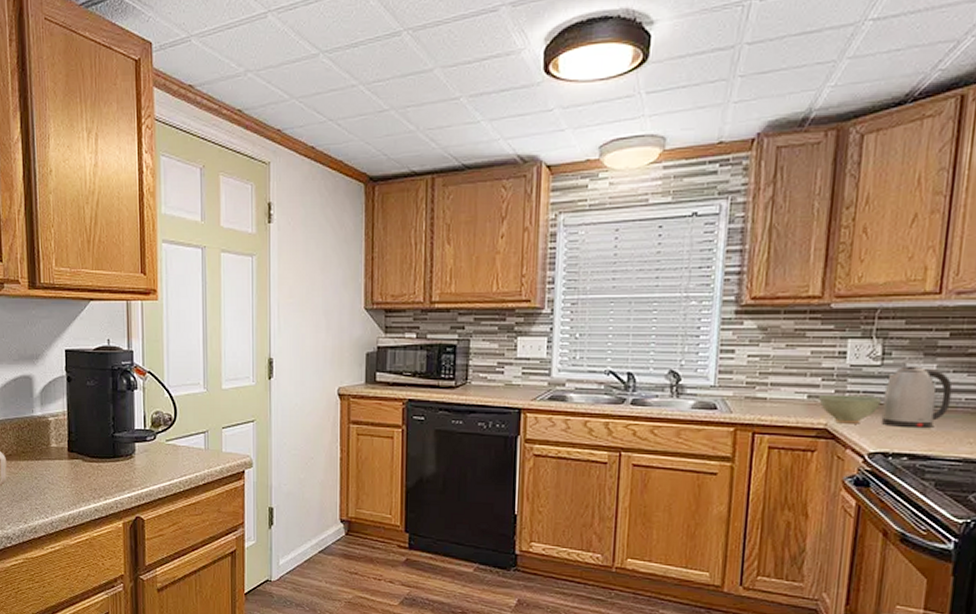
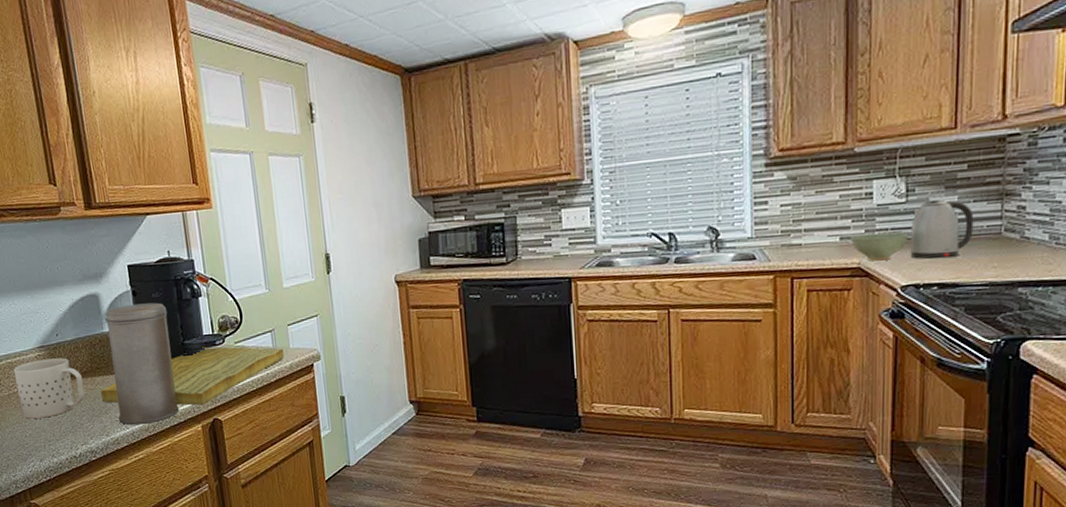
cutting board: none [24,441,216,502] -> present [101,346,285,406]
canister: none [36,390,102,516] -> present [105,302,180,426]

